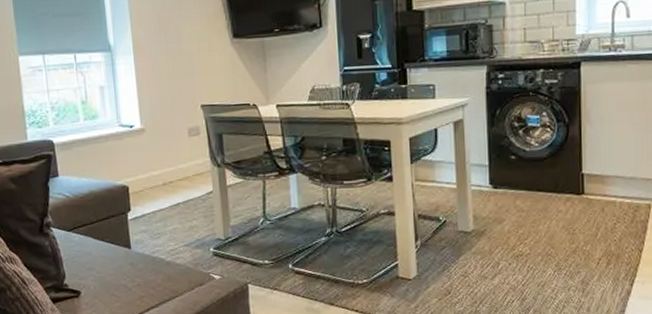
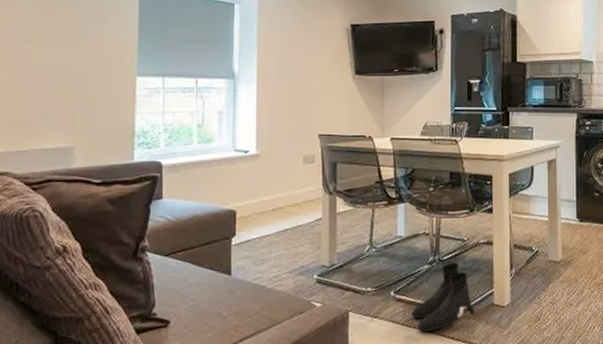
boots: none [310,234,378,304] -> present [410,262,474,332]

